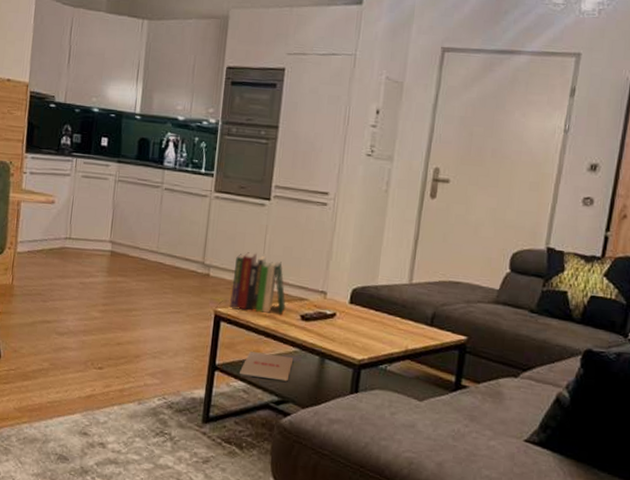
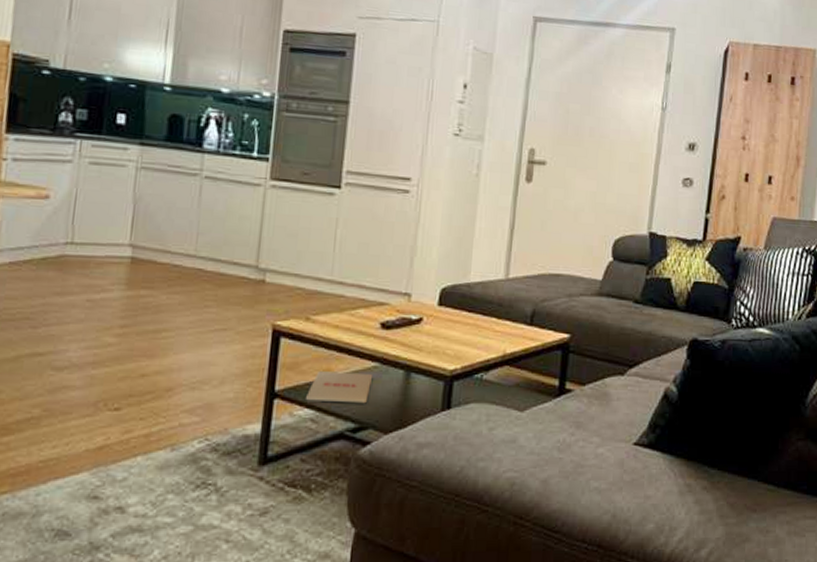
books: present [229,252,286,316] -> none [291,251,362,325]

